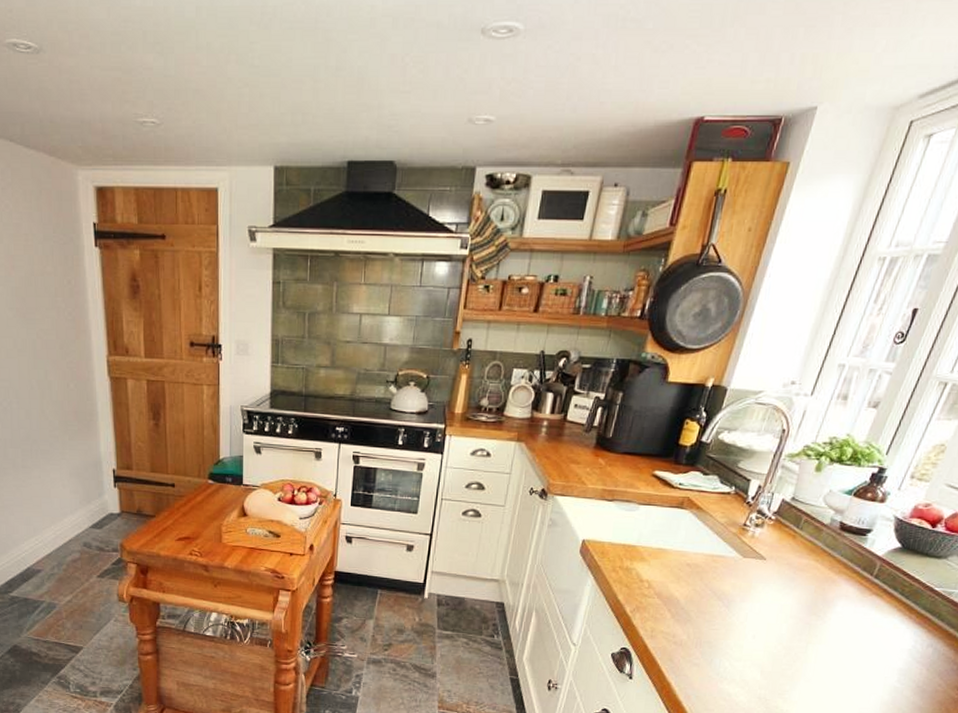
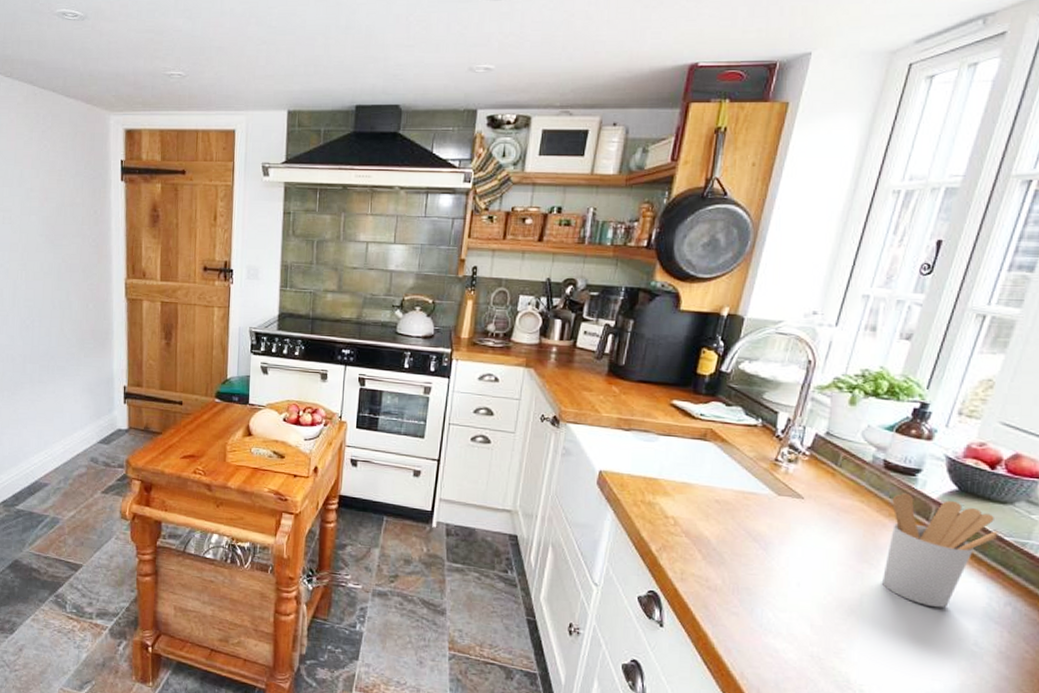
utensil holder: none [826,551,931,652] -> present [882,492,998,608]

